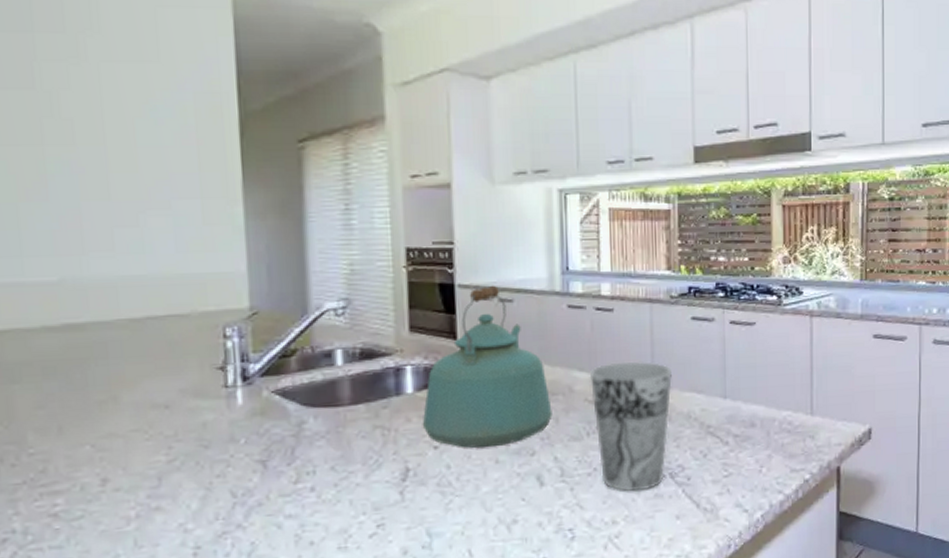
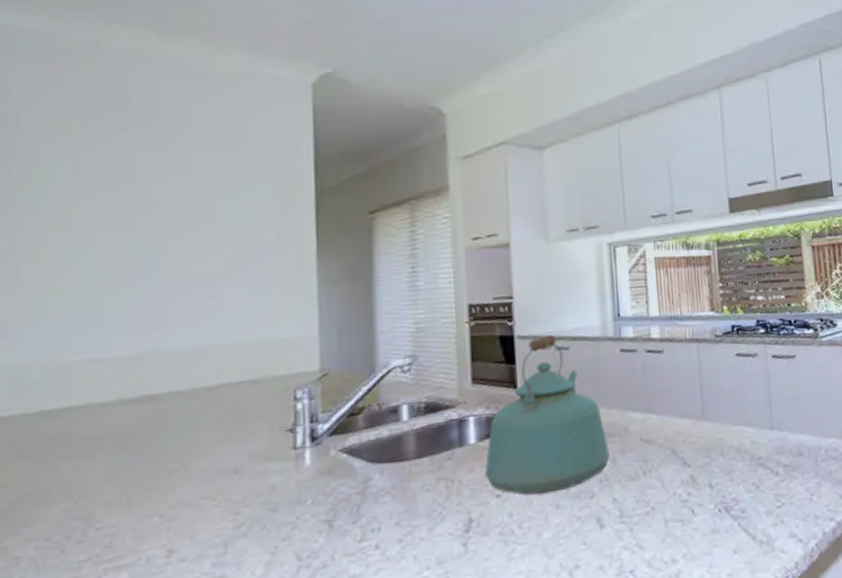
cup: present [589,361,672,492] -> none [643,398,722,529]

